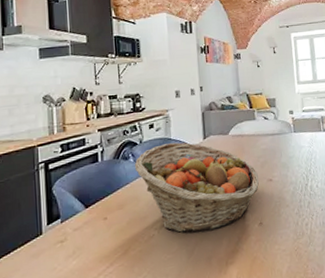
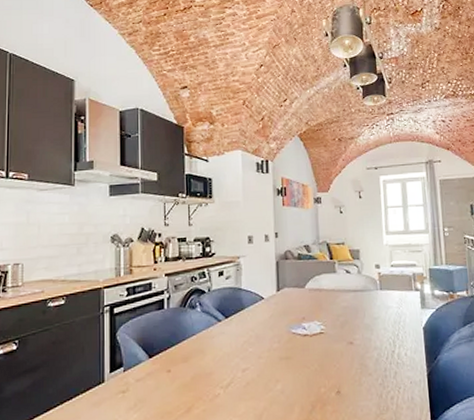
fruit basket: present [134,142,259,234] -> none [201,293,338,396]

